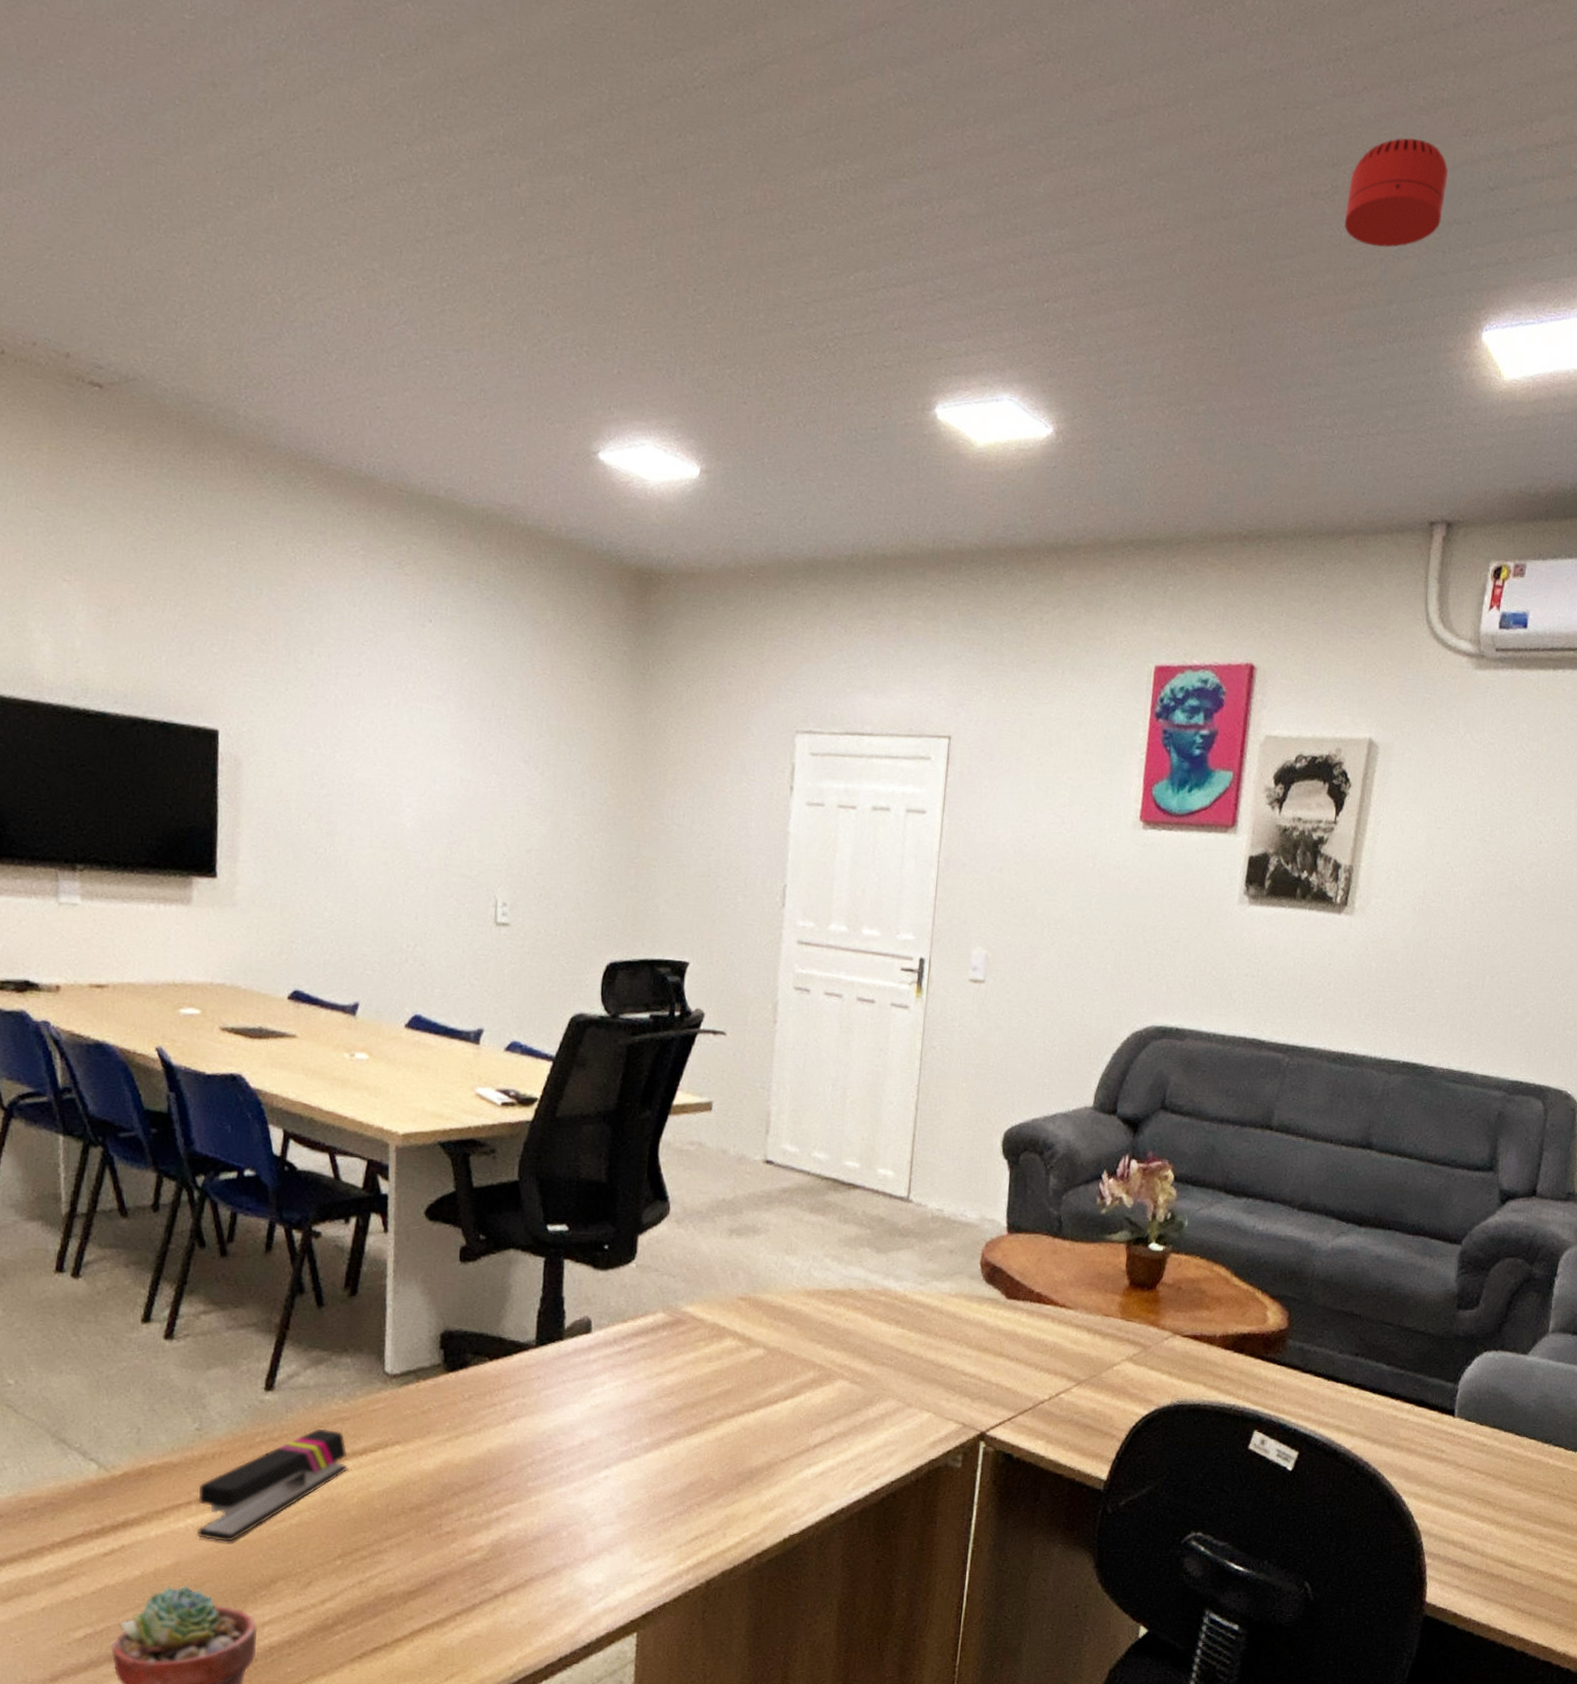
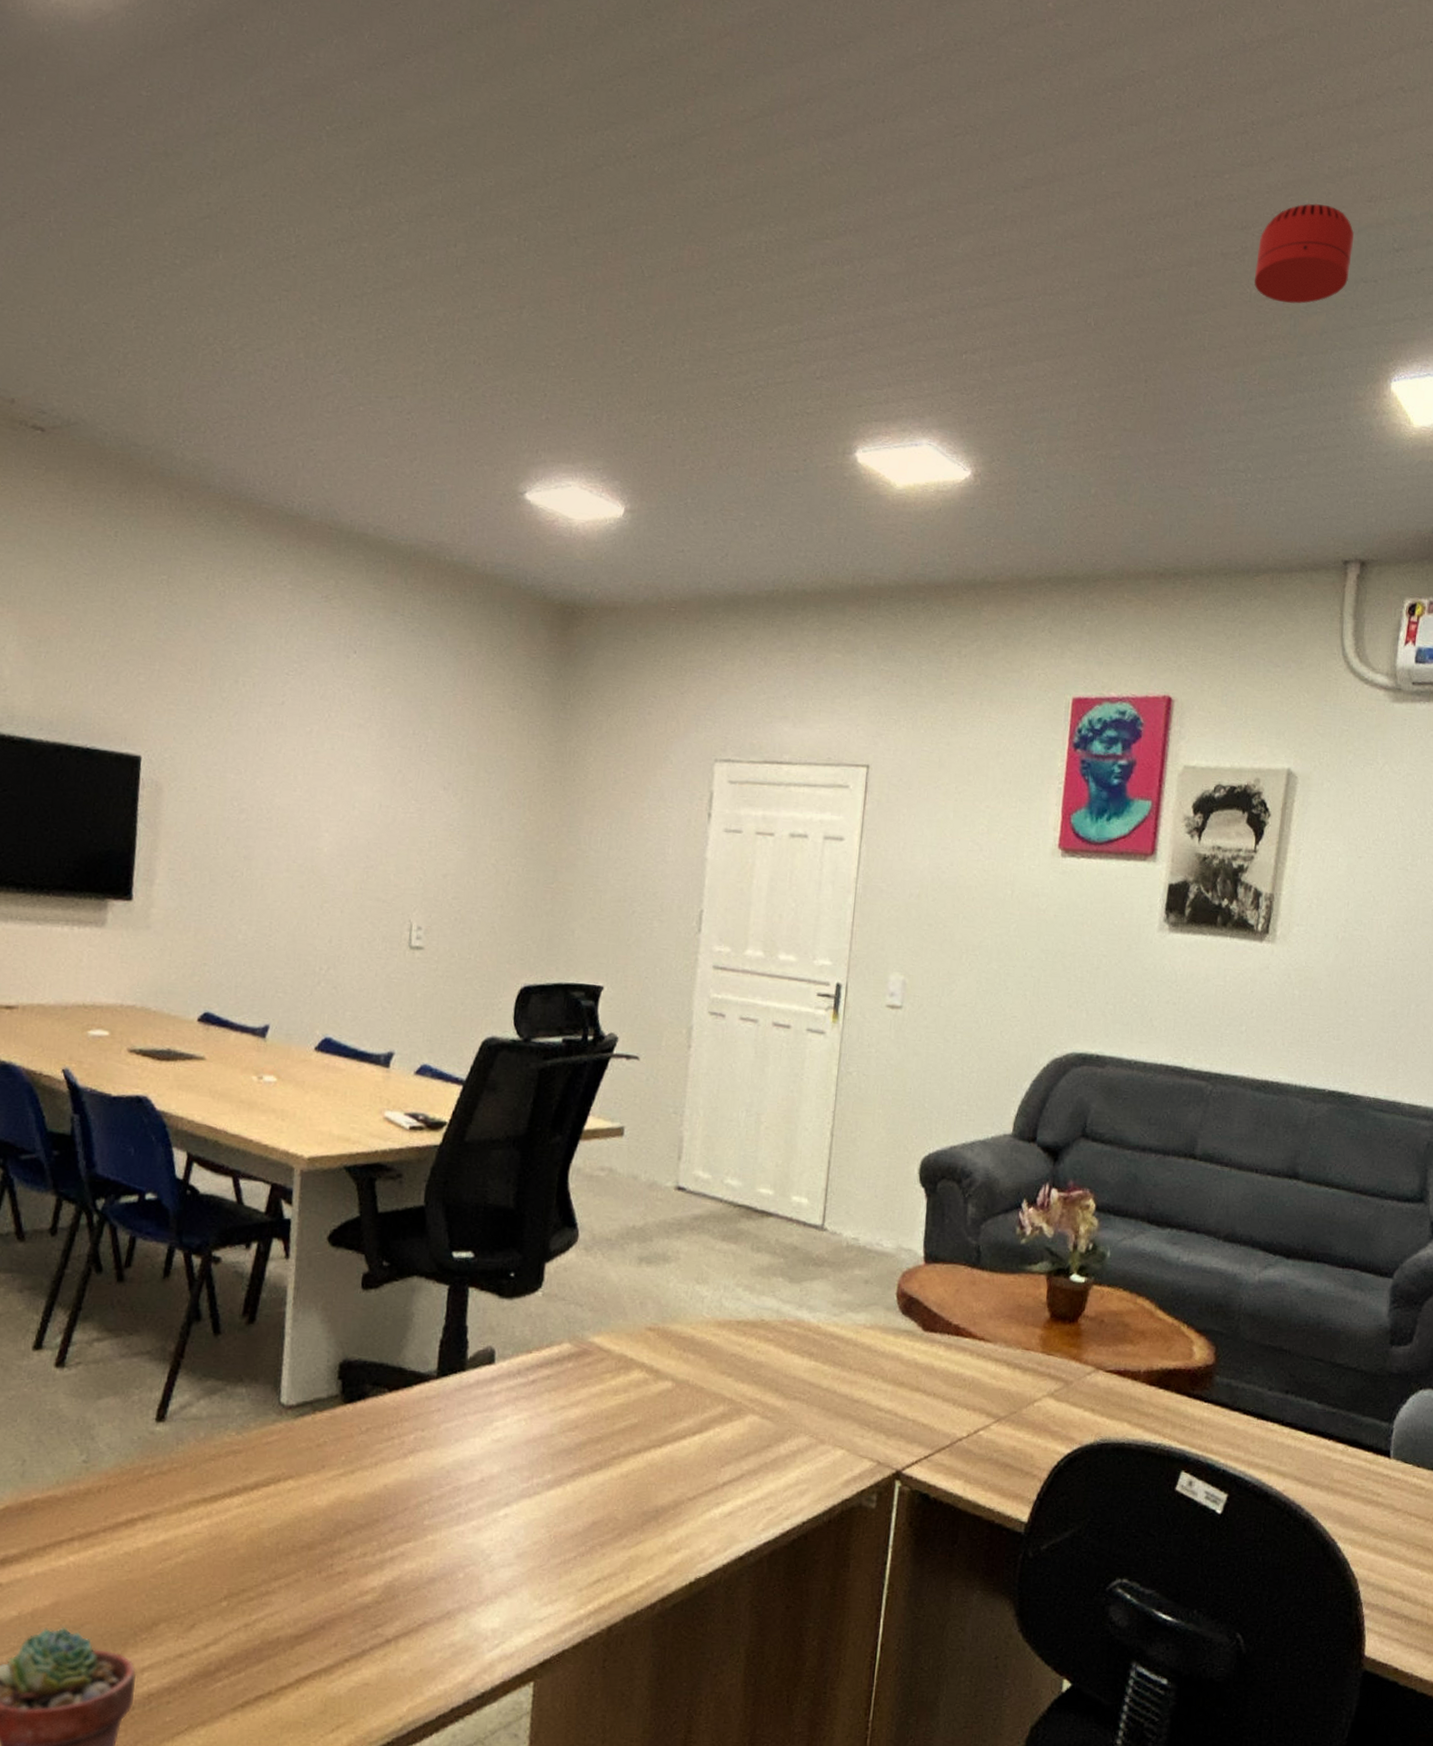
stapler: present [196,1428,348,1542] -> none [78,1461,238,1581]

